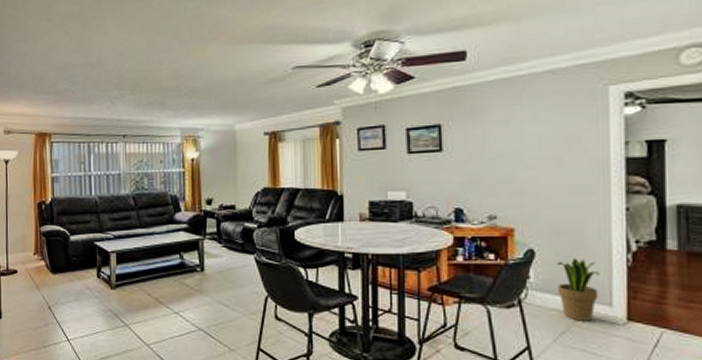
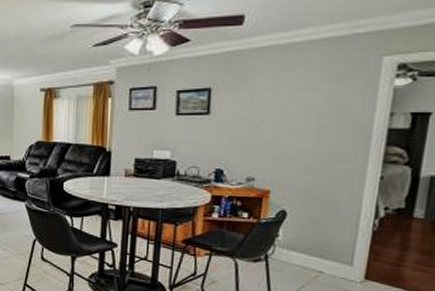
potted plant: present [557,258,600,322] -> none [303,220,346,278]

